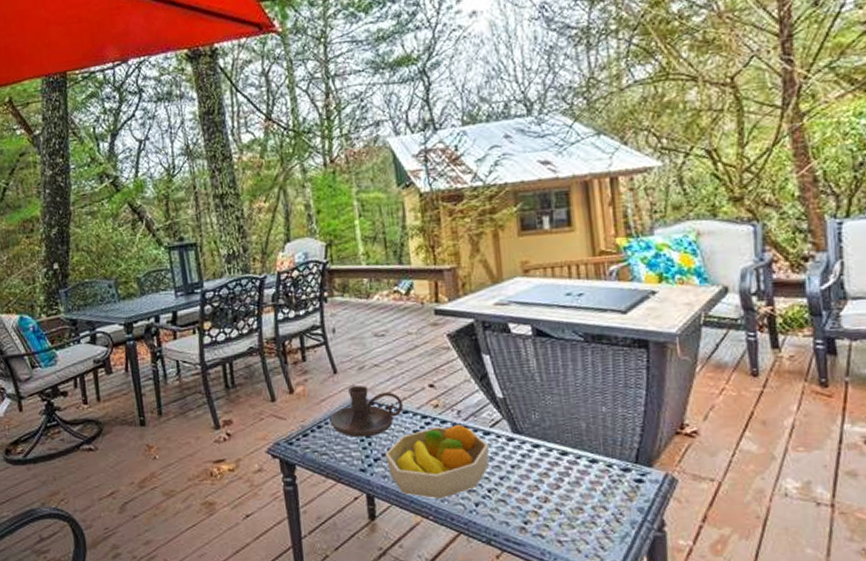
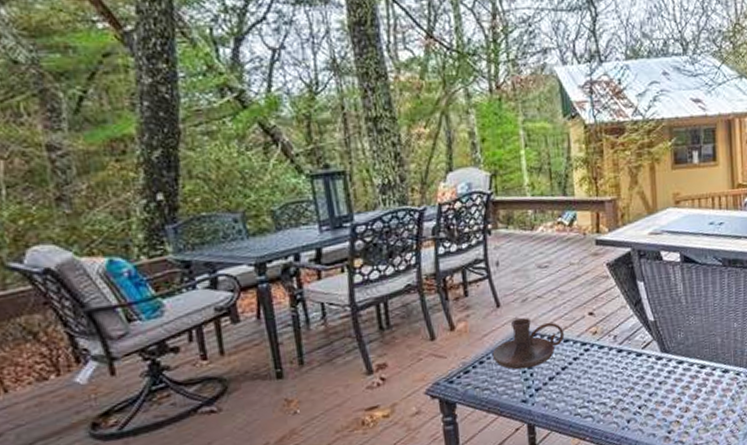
fruit bowl: present [384,423,490,500] -> none [545,348,641,421]

